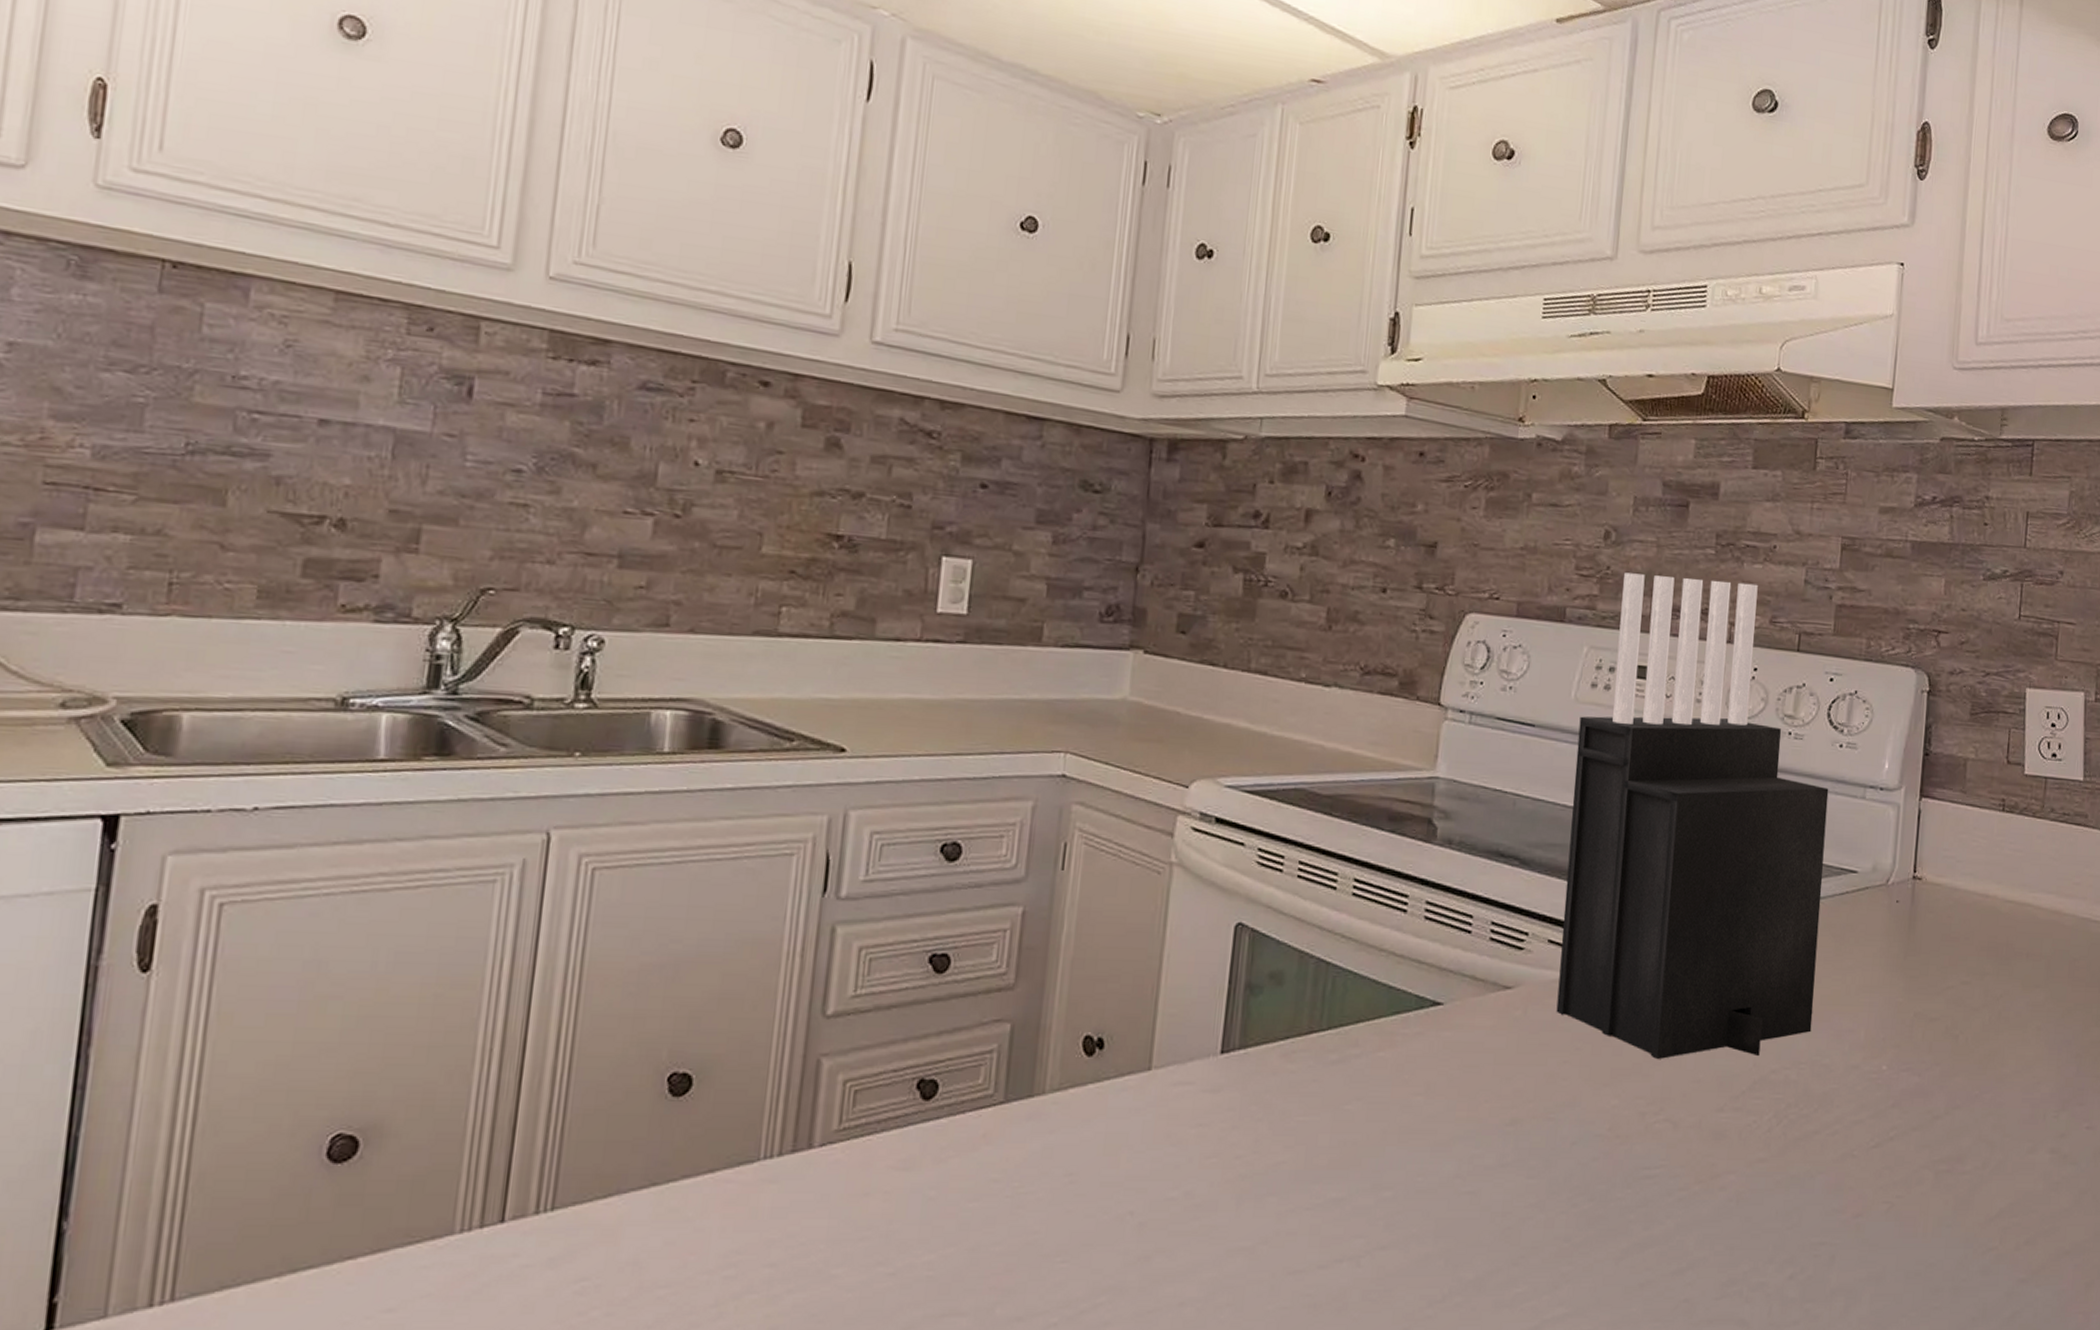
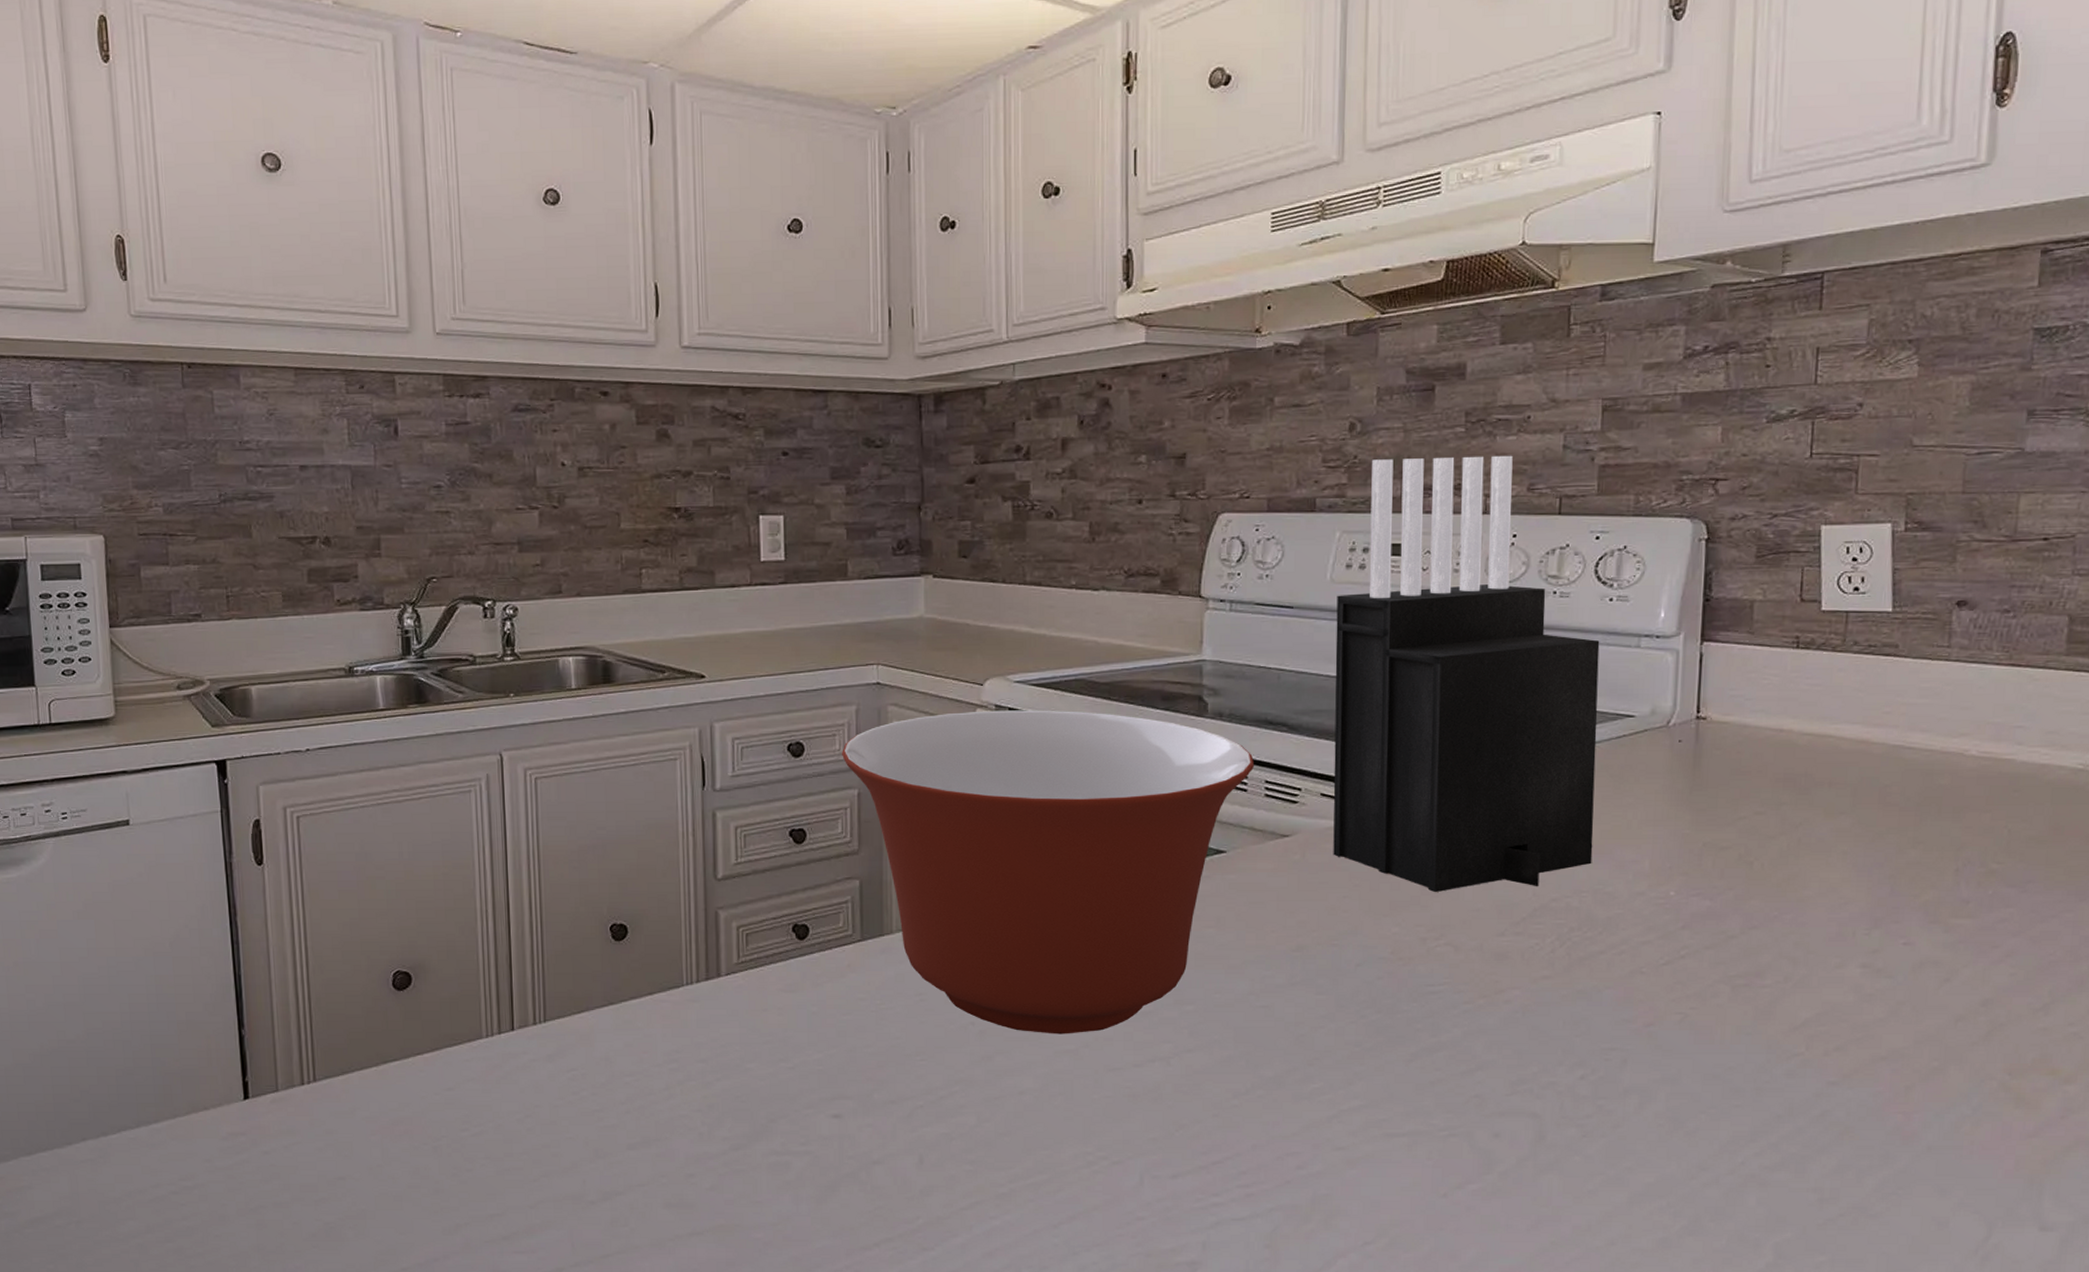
mixing bowl: none [1007,818,1482,1227] -> present [841,710,1255,1034]

